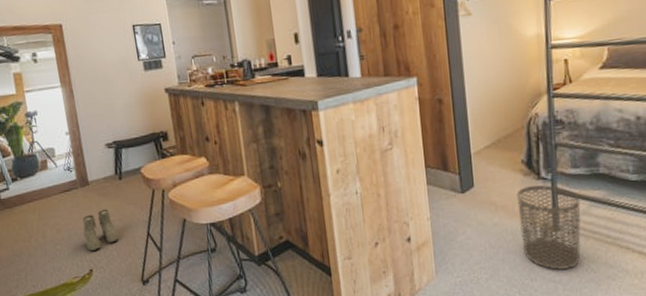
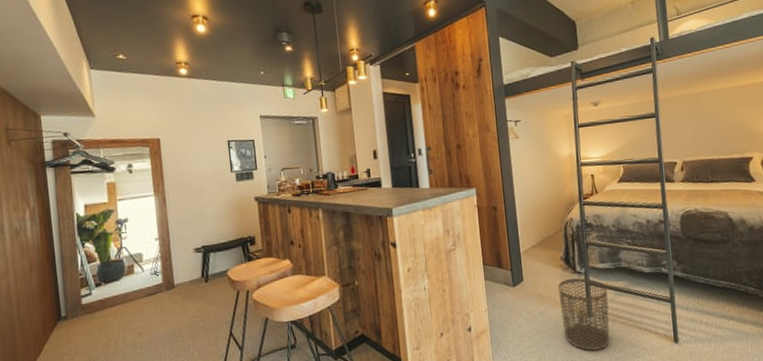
boots: present [82,209,119,251] -> none [165,310,201,353]

